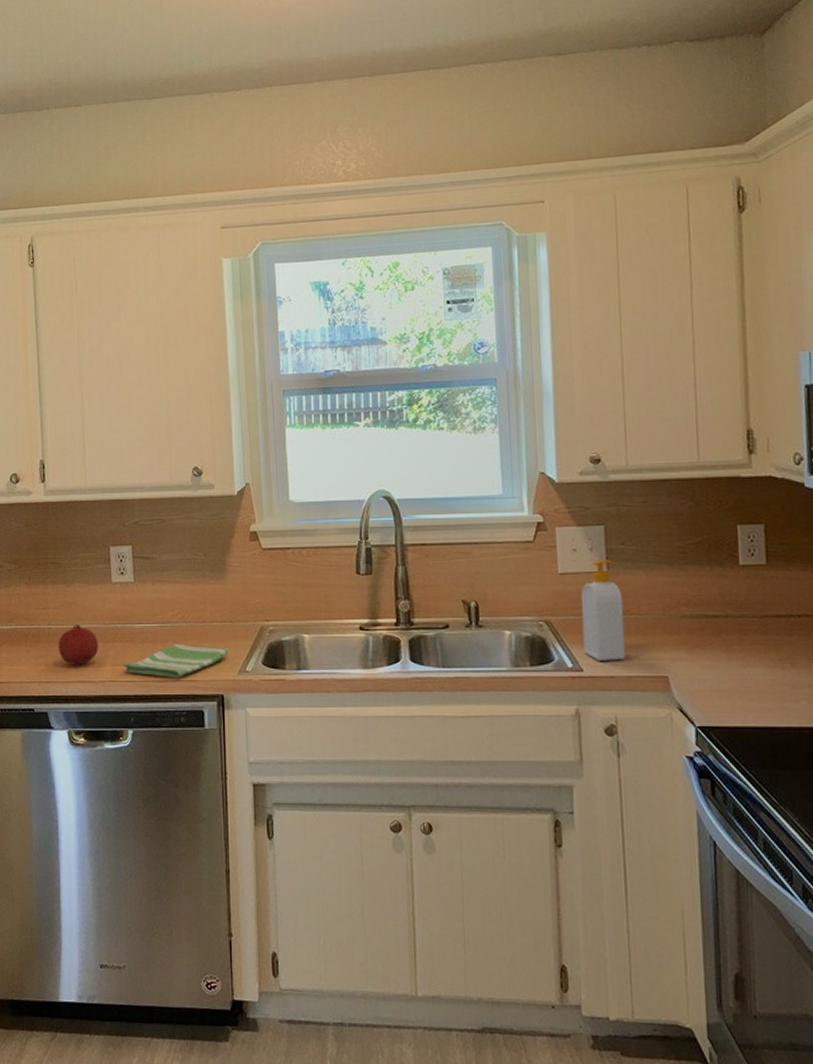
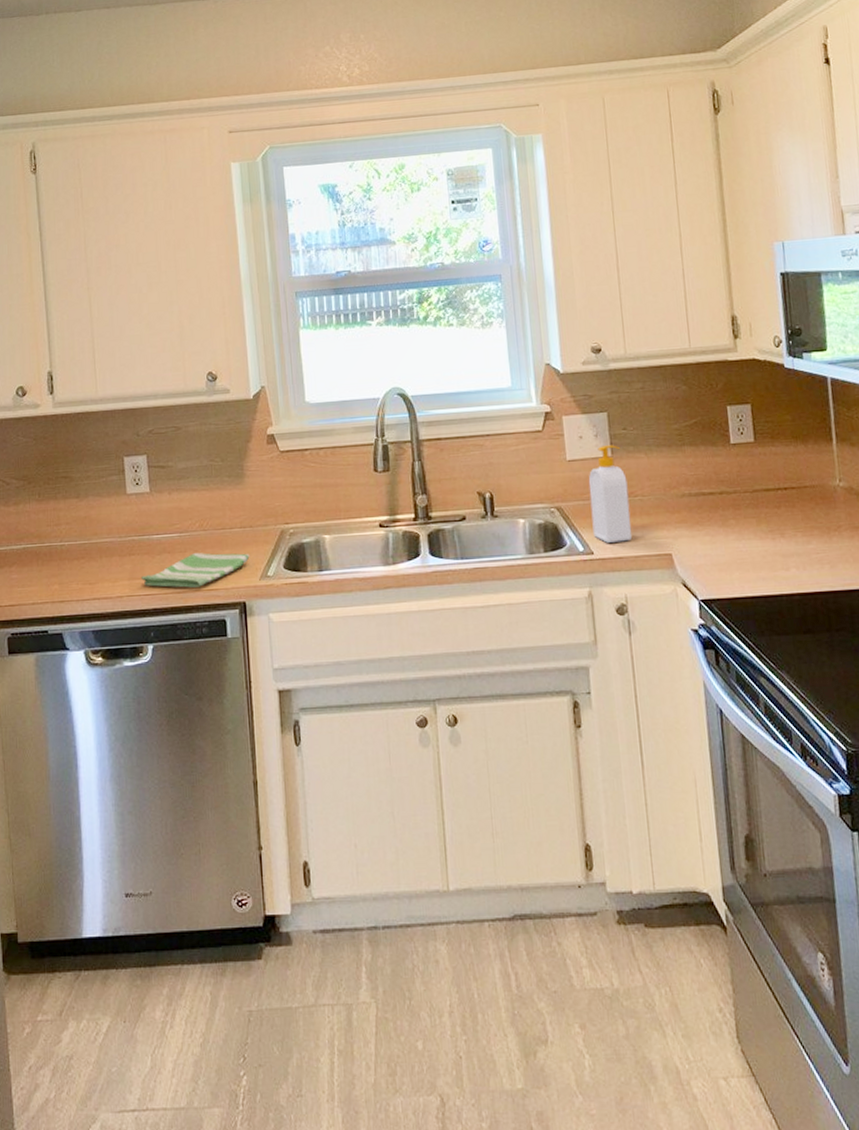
fruit: present [58,625,99,666] -> none [71,539,115,583]

